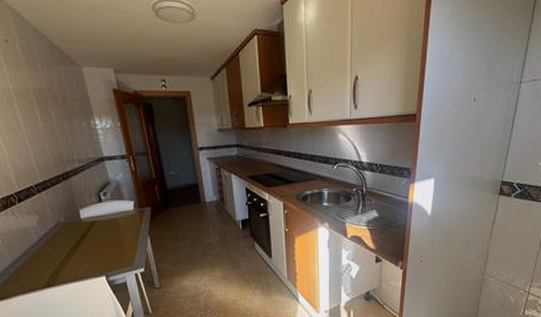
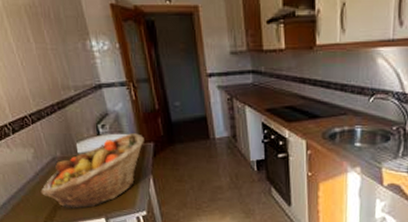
fruit basket: none [44,199,142,269] -> present [40,133,144,209]

